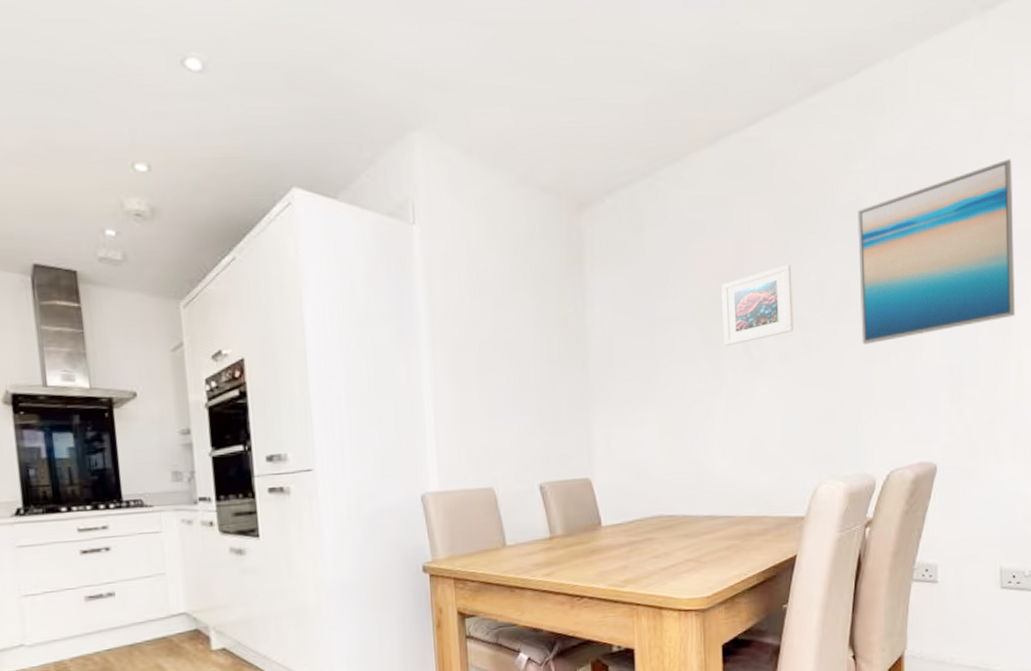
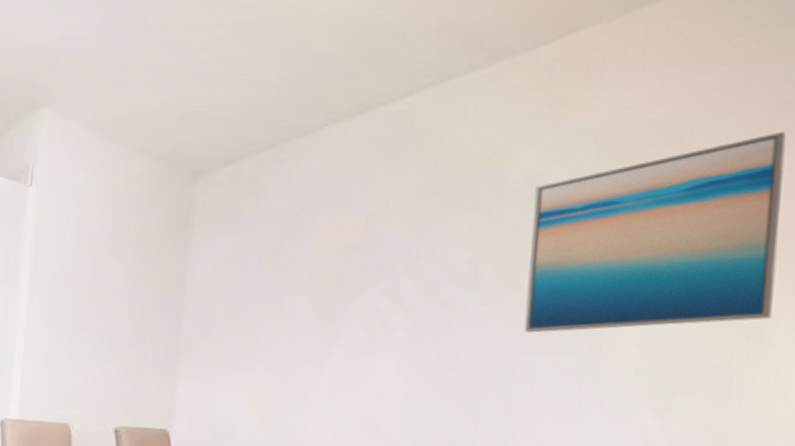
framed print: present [721,264,793,347] -> none [339,239,437,319]

